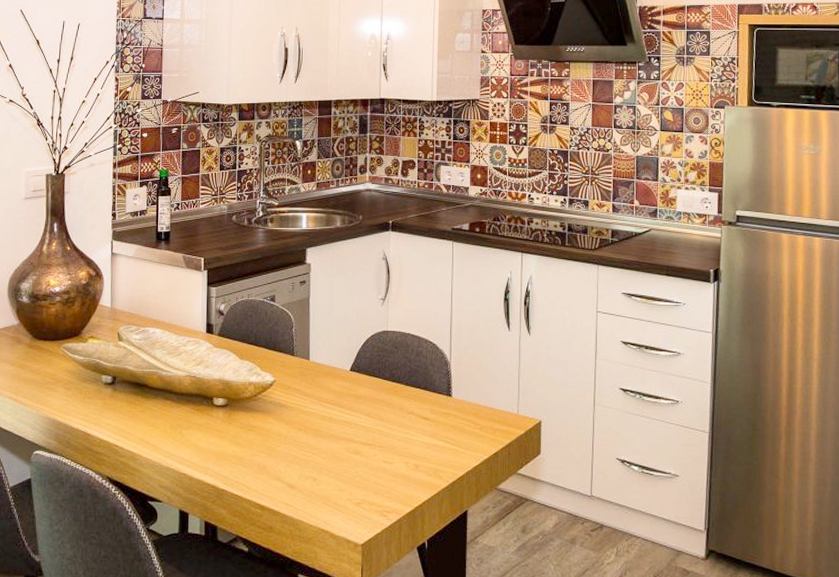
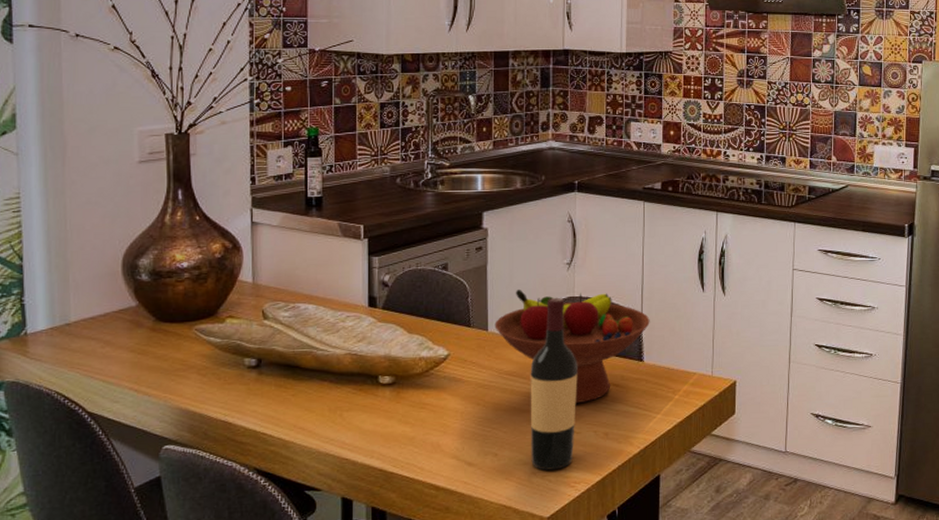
fruit bowl: none [315,321,458,435] -> present [494,289,650,404]
wine bottle: none [346,331,390,498] -> present [530,297,578,470]

